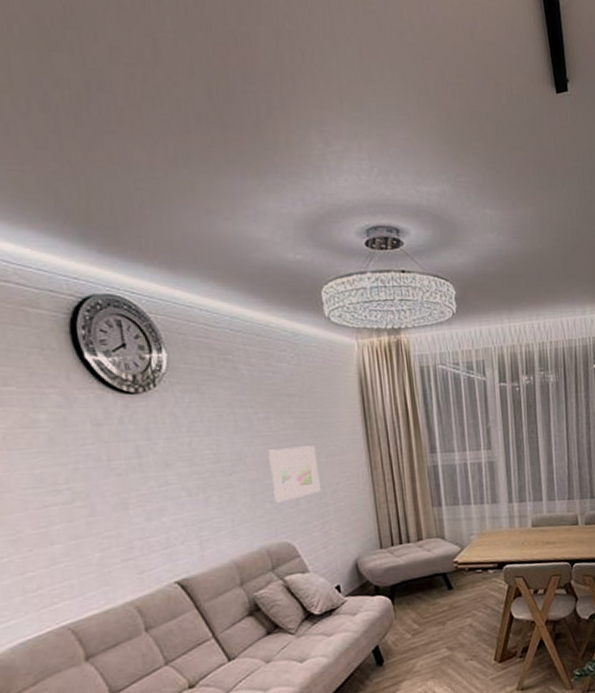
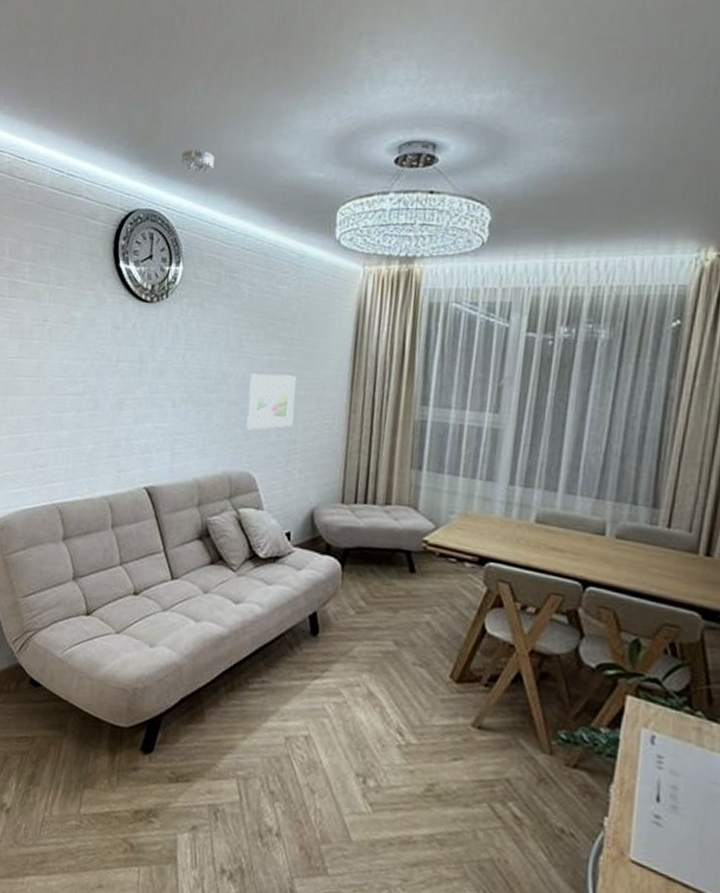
smoke detector: none [136,228,178,254] -> present [181,148,215,172]

